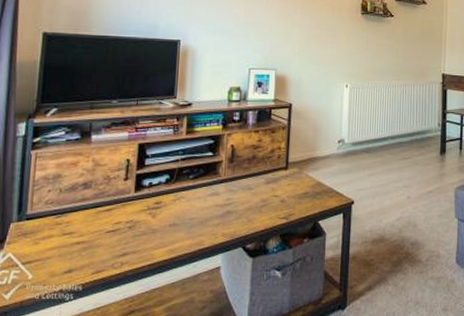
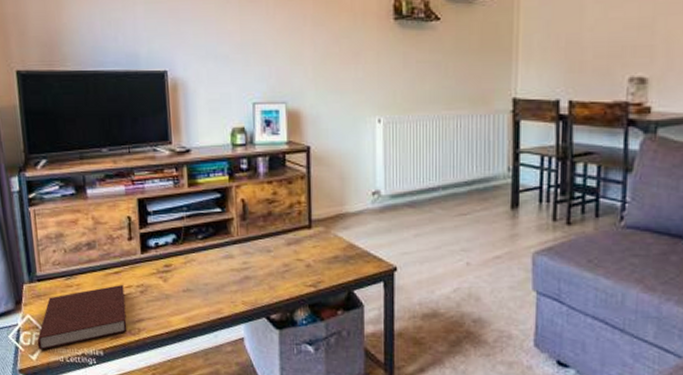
notebook: none [13,221,113,288] -> present [37,285,127,350]

